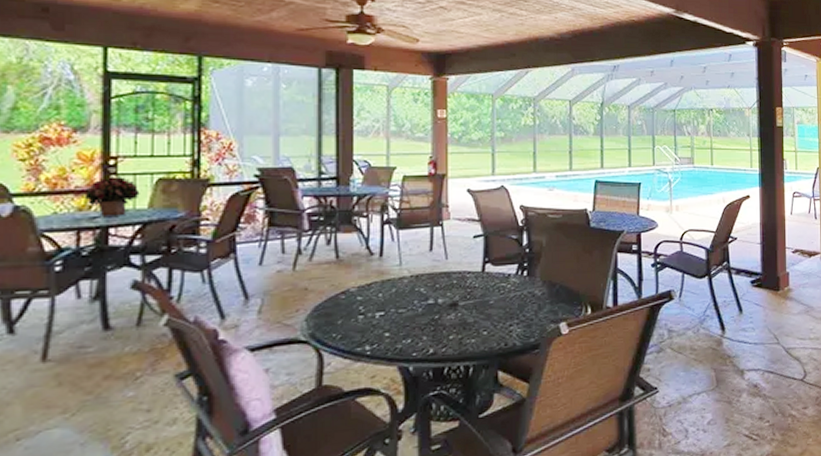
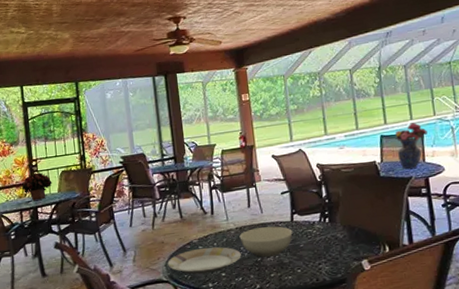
plate: none [310,298,414,334] -> present [167,246,242,275]
bowl: none [414,276,482,315] -> present [239,226,293,257]
flower arrangement: none [611,170,645,222] -> present [395,122,428,169]

